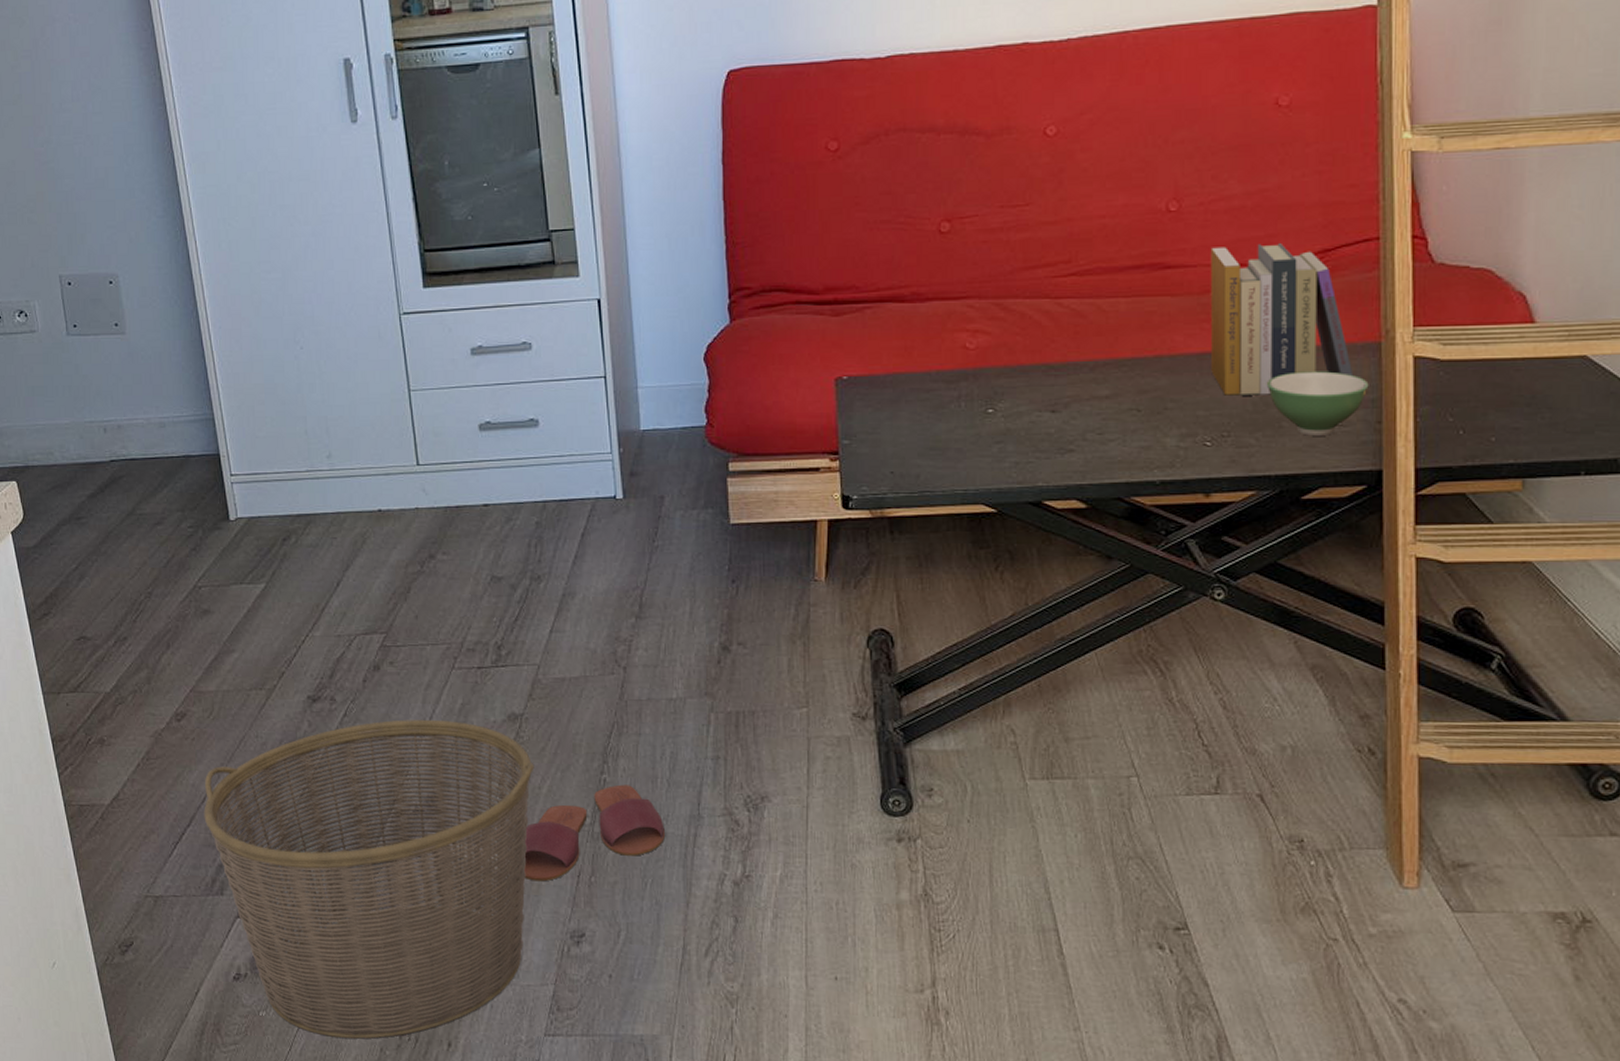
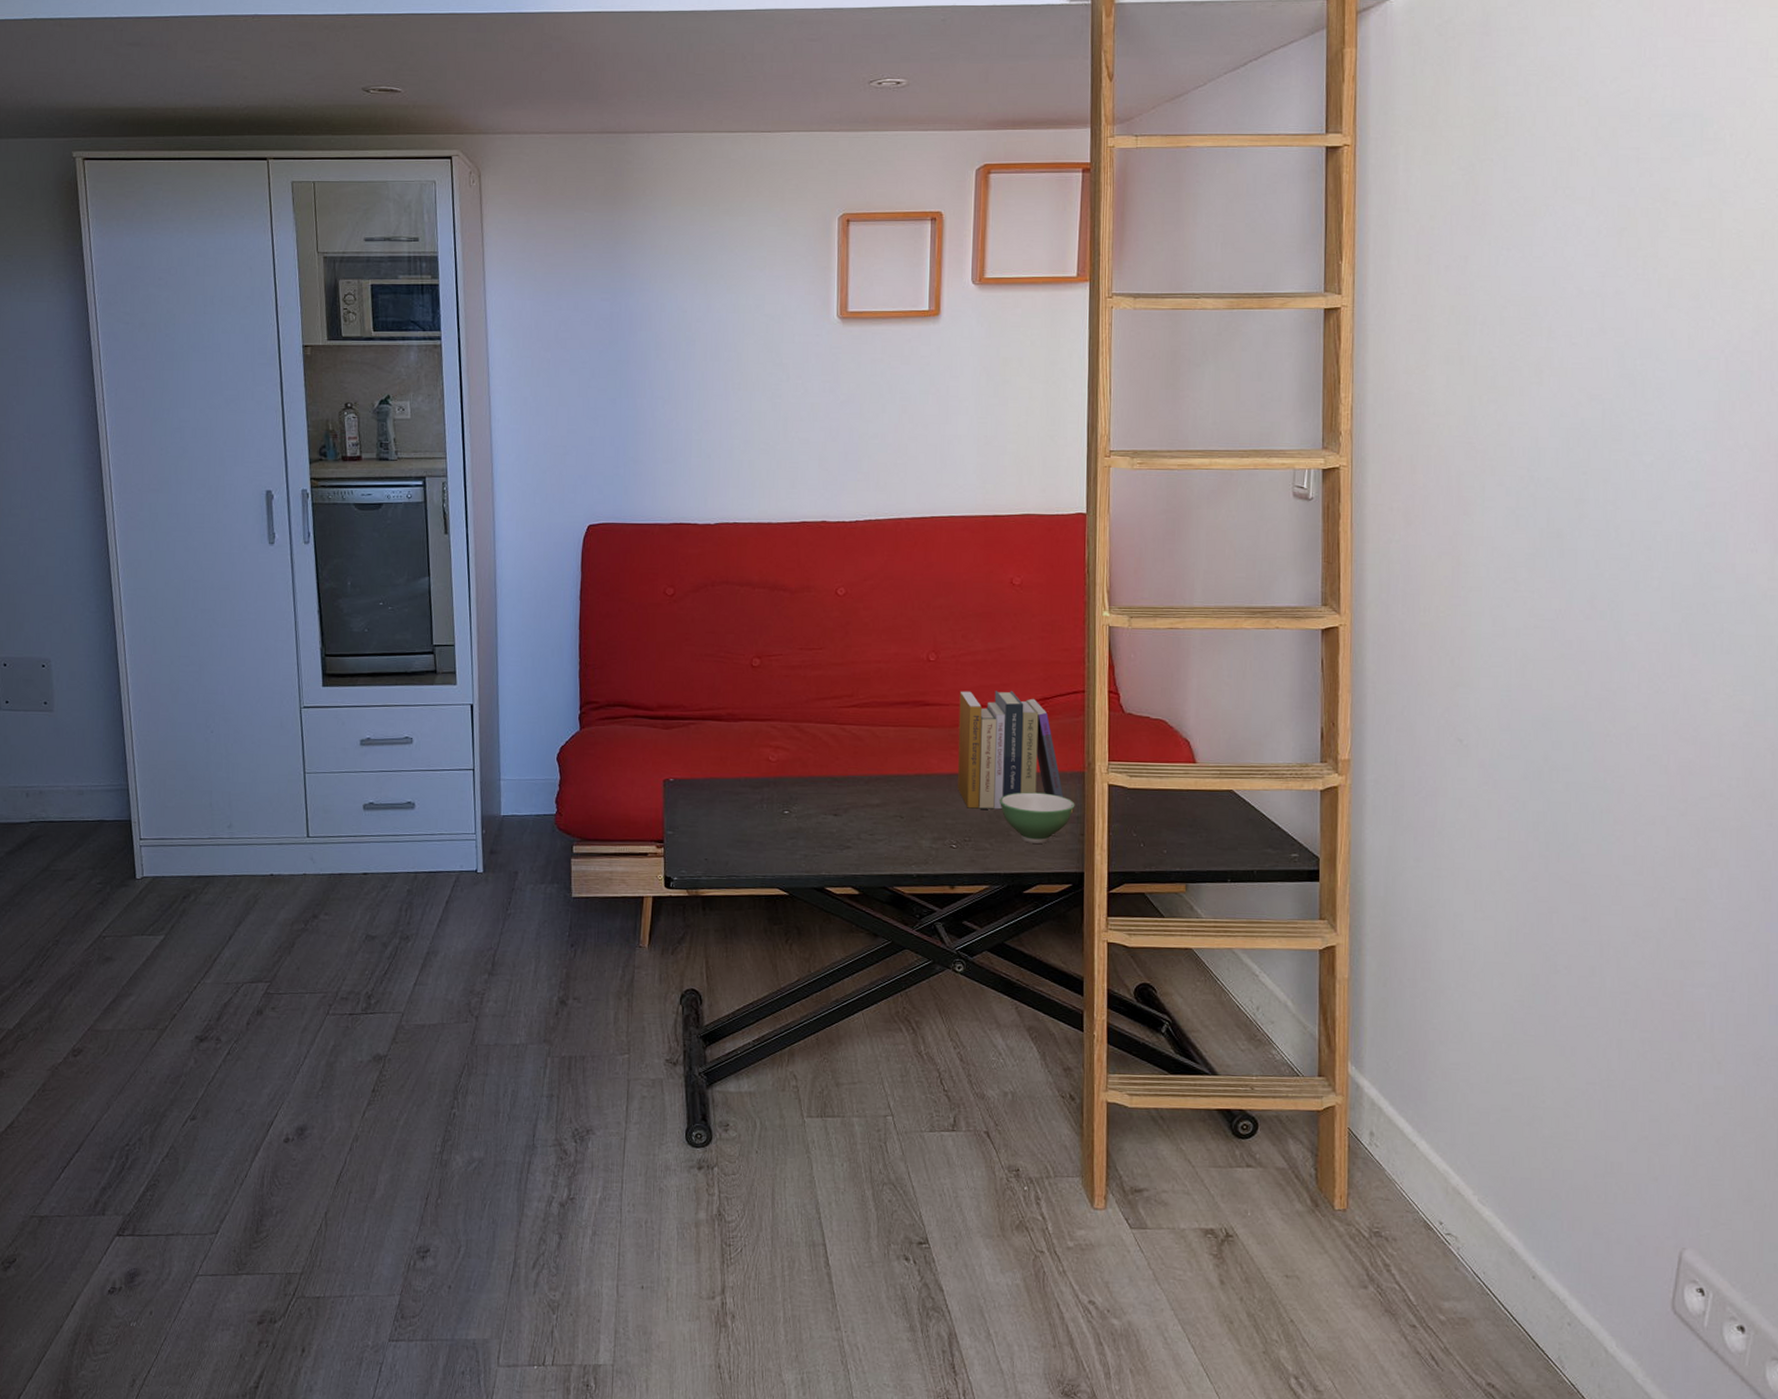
basket: present [204,719,535,1039] -> none [92,1058,394,1347]
slippers: present [523,784,665,882] -> none [379,1118,504,1203]

